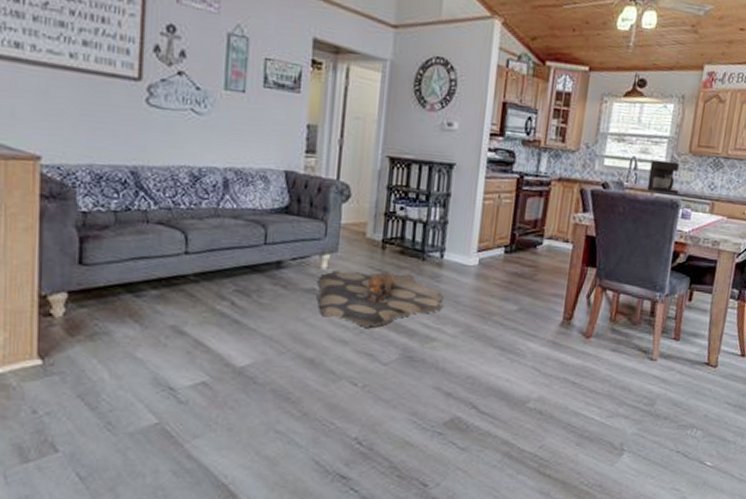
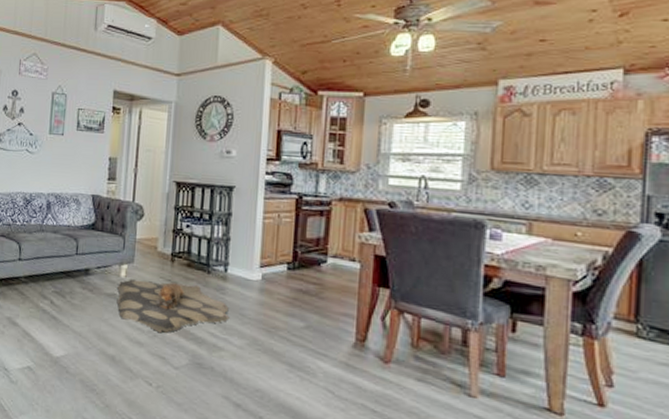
coffee maker: present [647,159,679,194] -> none [442,178,483,214]

